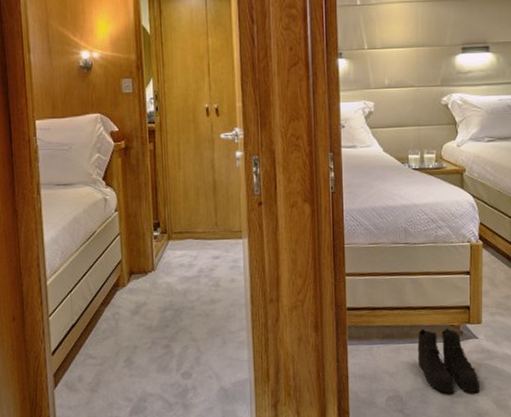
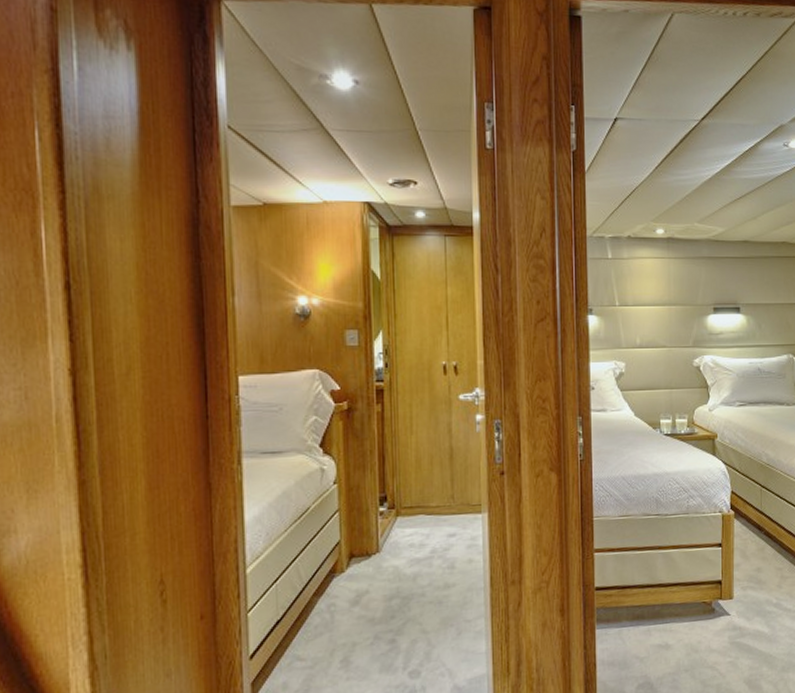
boots: present [417,328,481,394] -> none [669,605,732,677]

